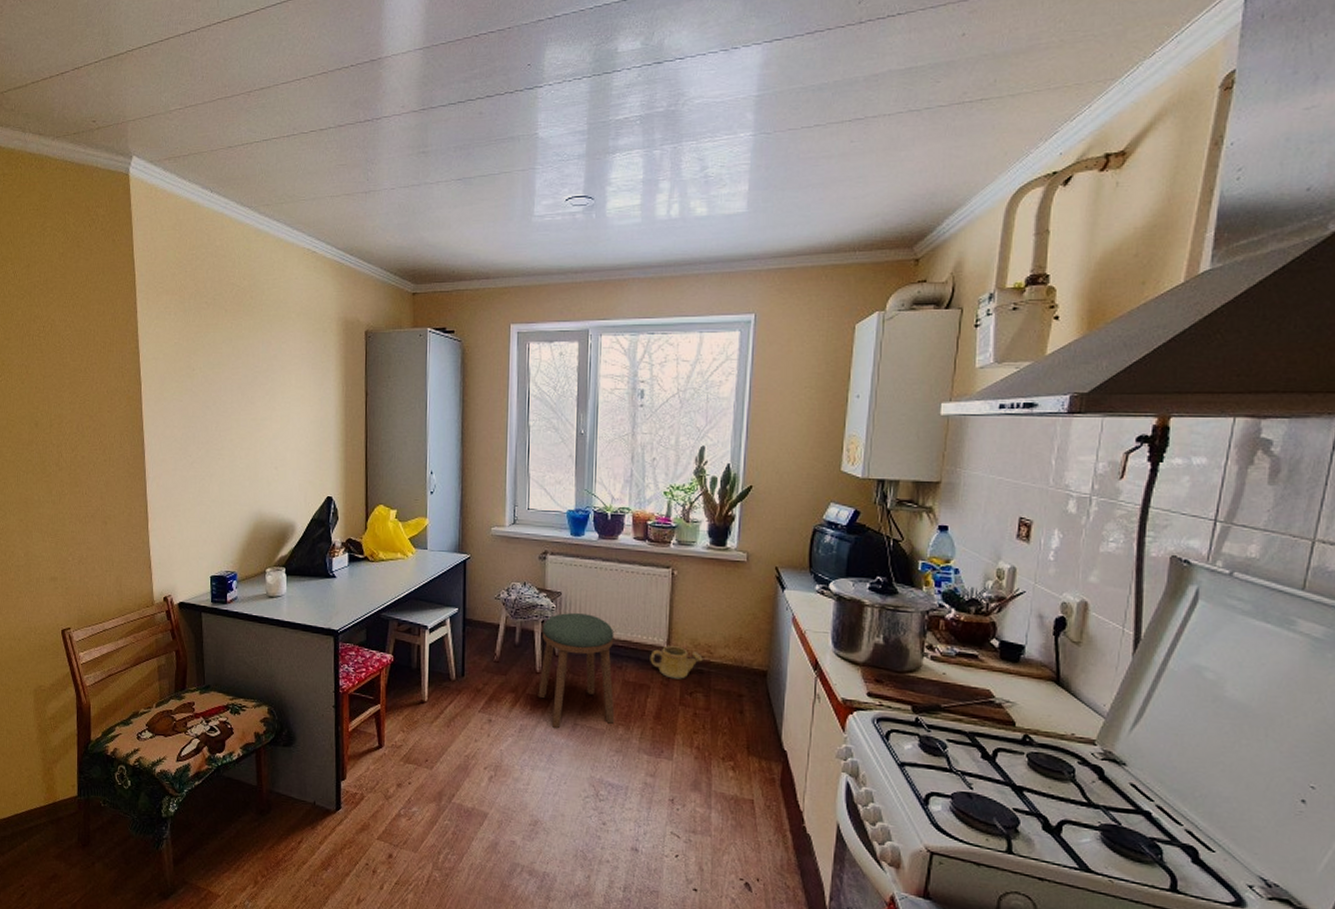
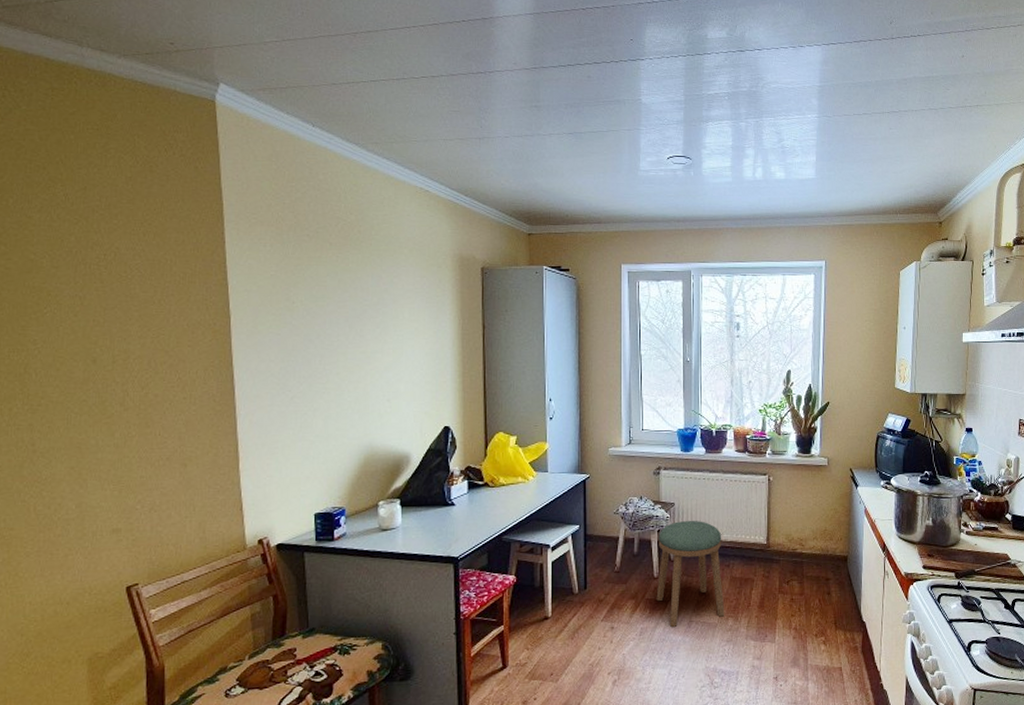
watering can: present [650,646,703,679] -> none [753,542,796,571]

